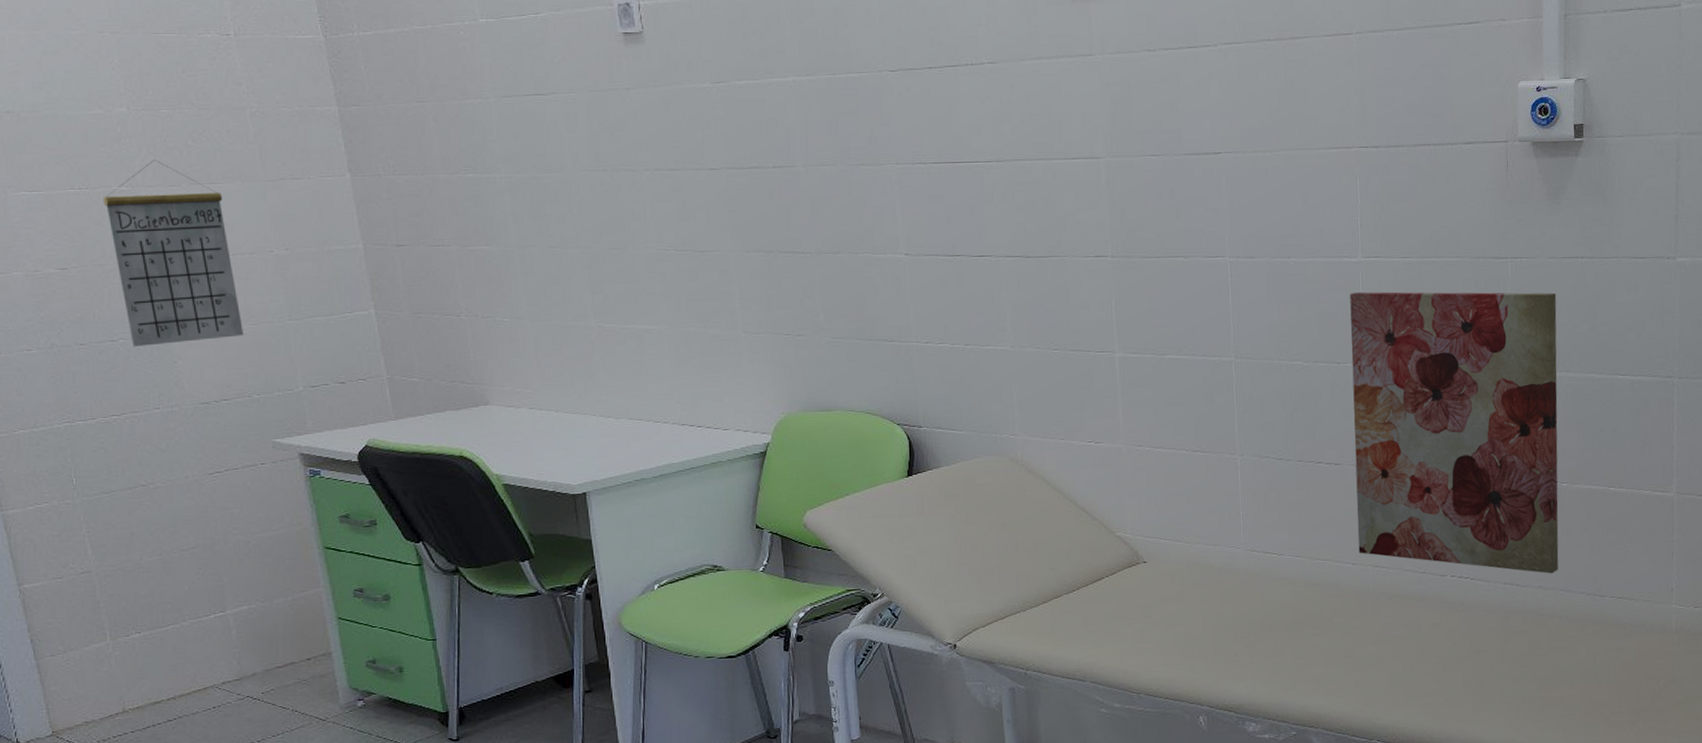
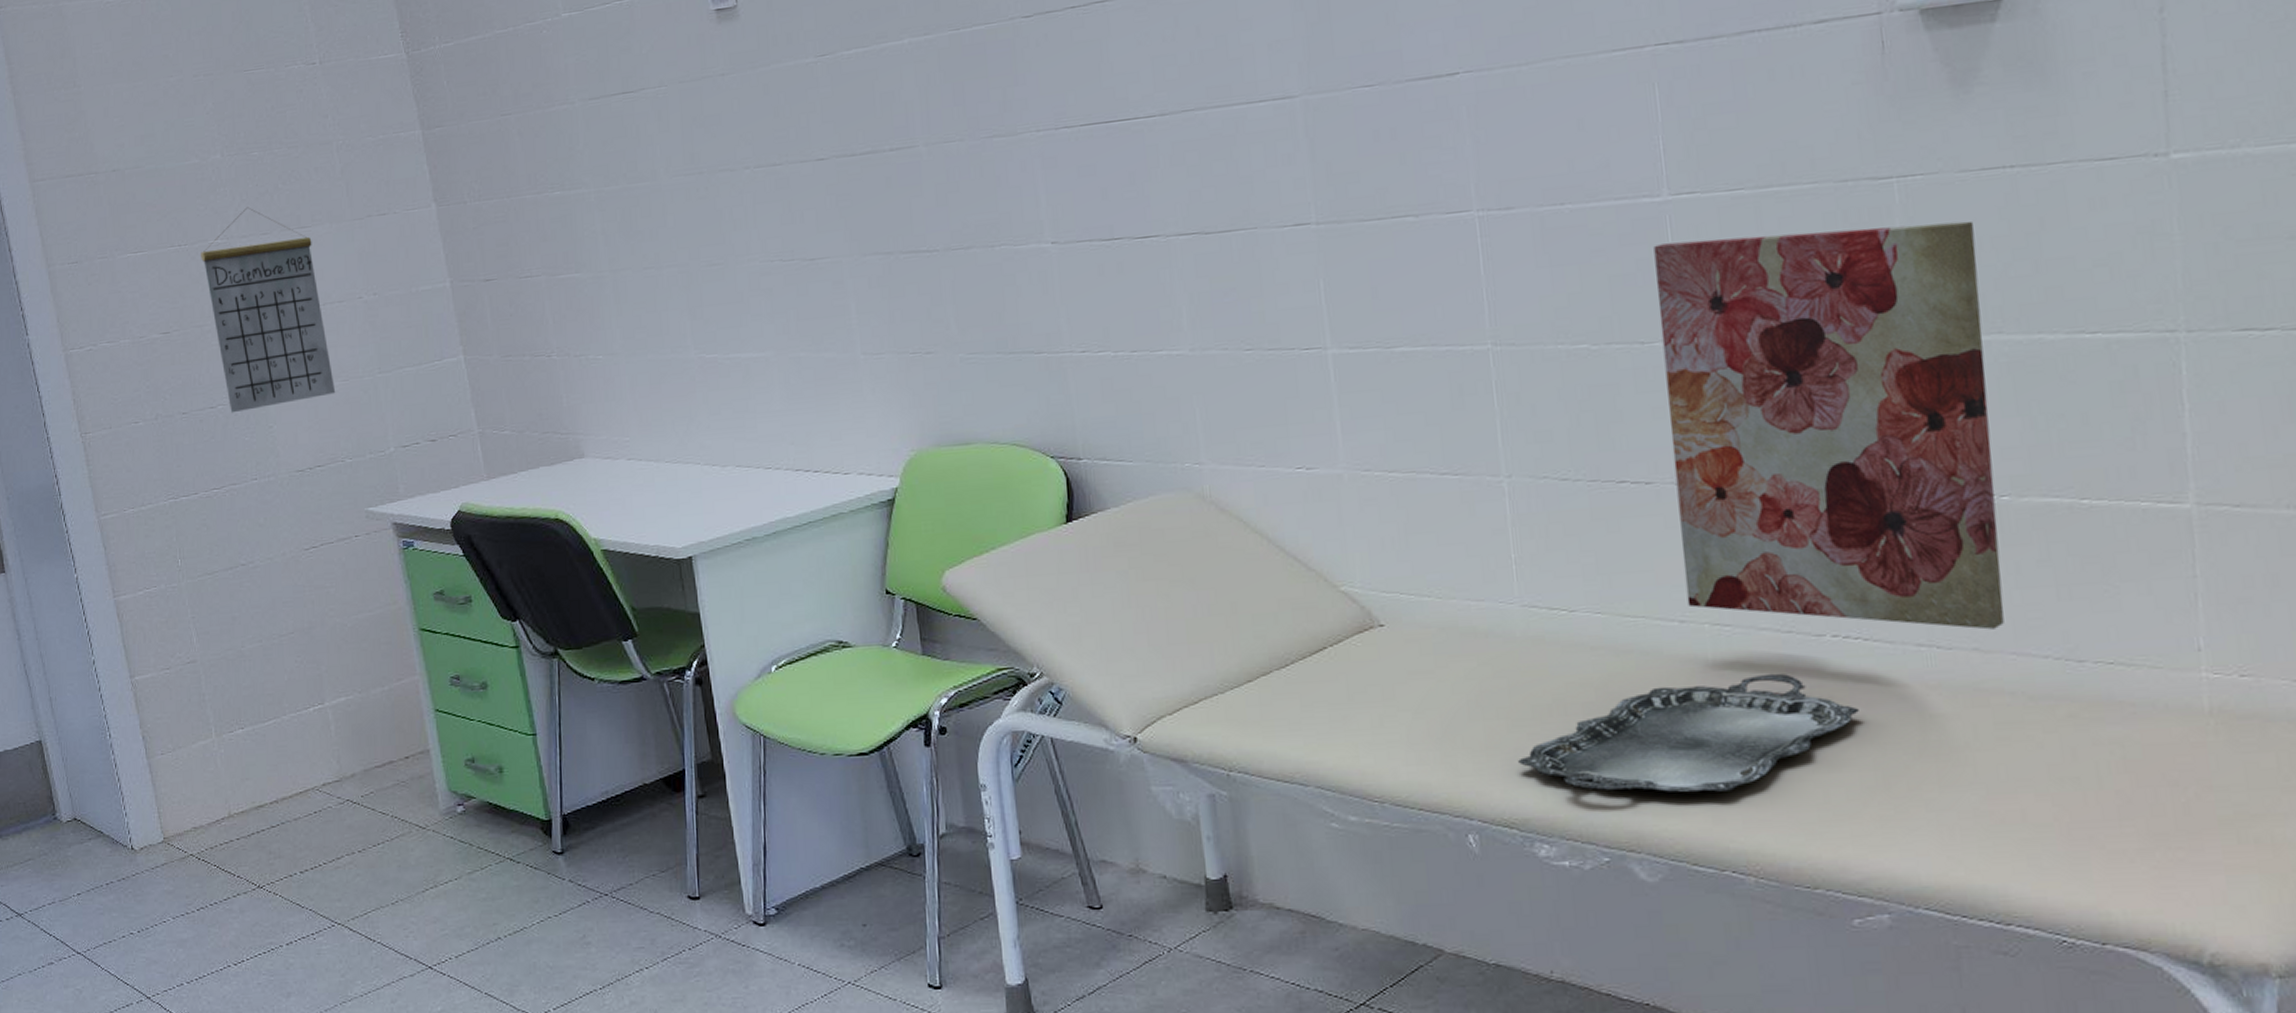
serving tray: none [1237,601,1465,686] -> present [1518,673,1859,794]

